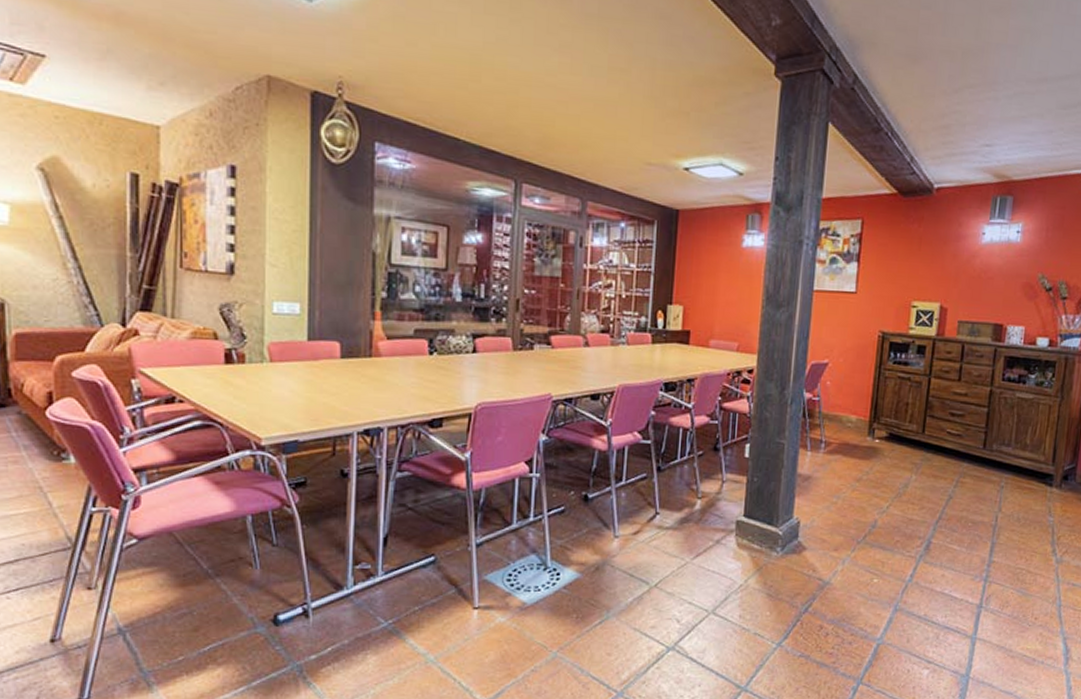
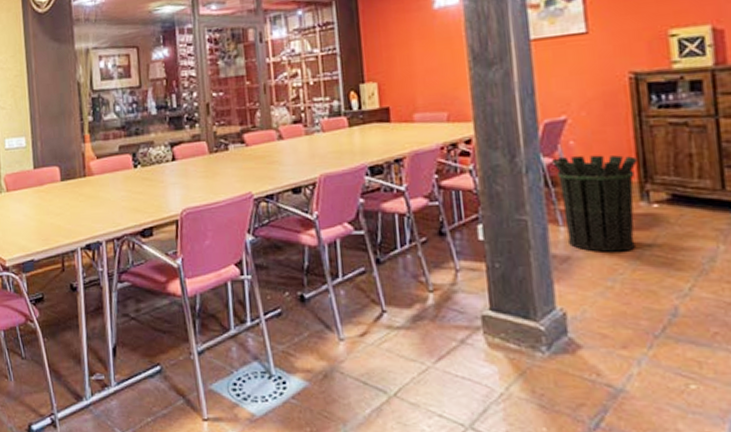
waste bin: none [812,394,872,475] -> present [552,155,638,252]

